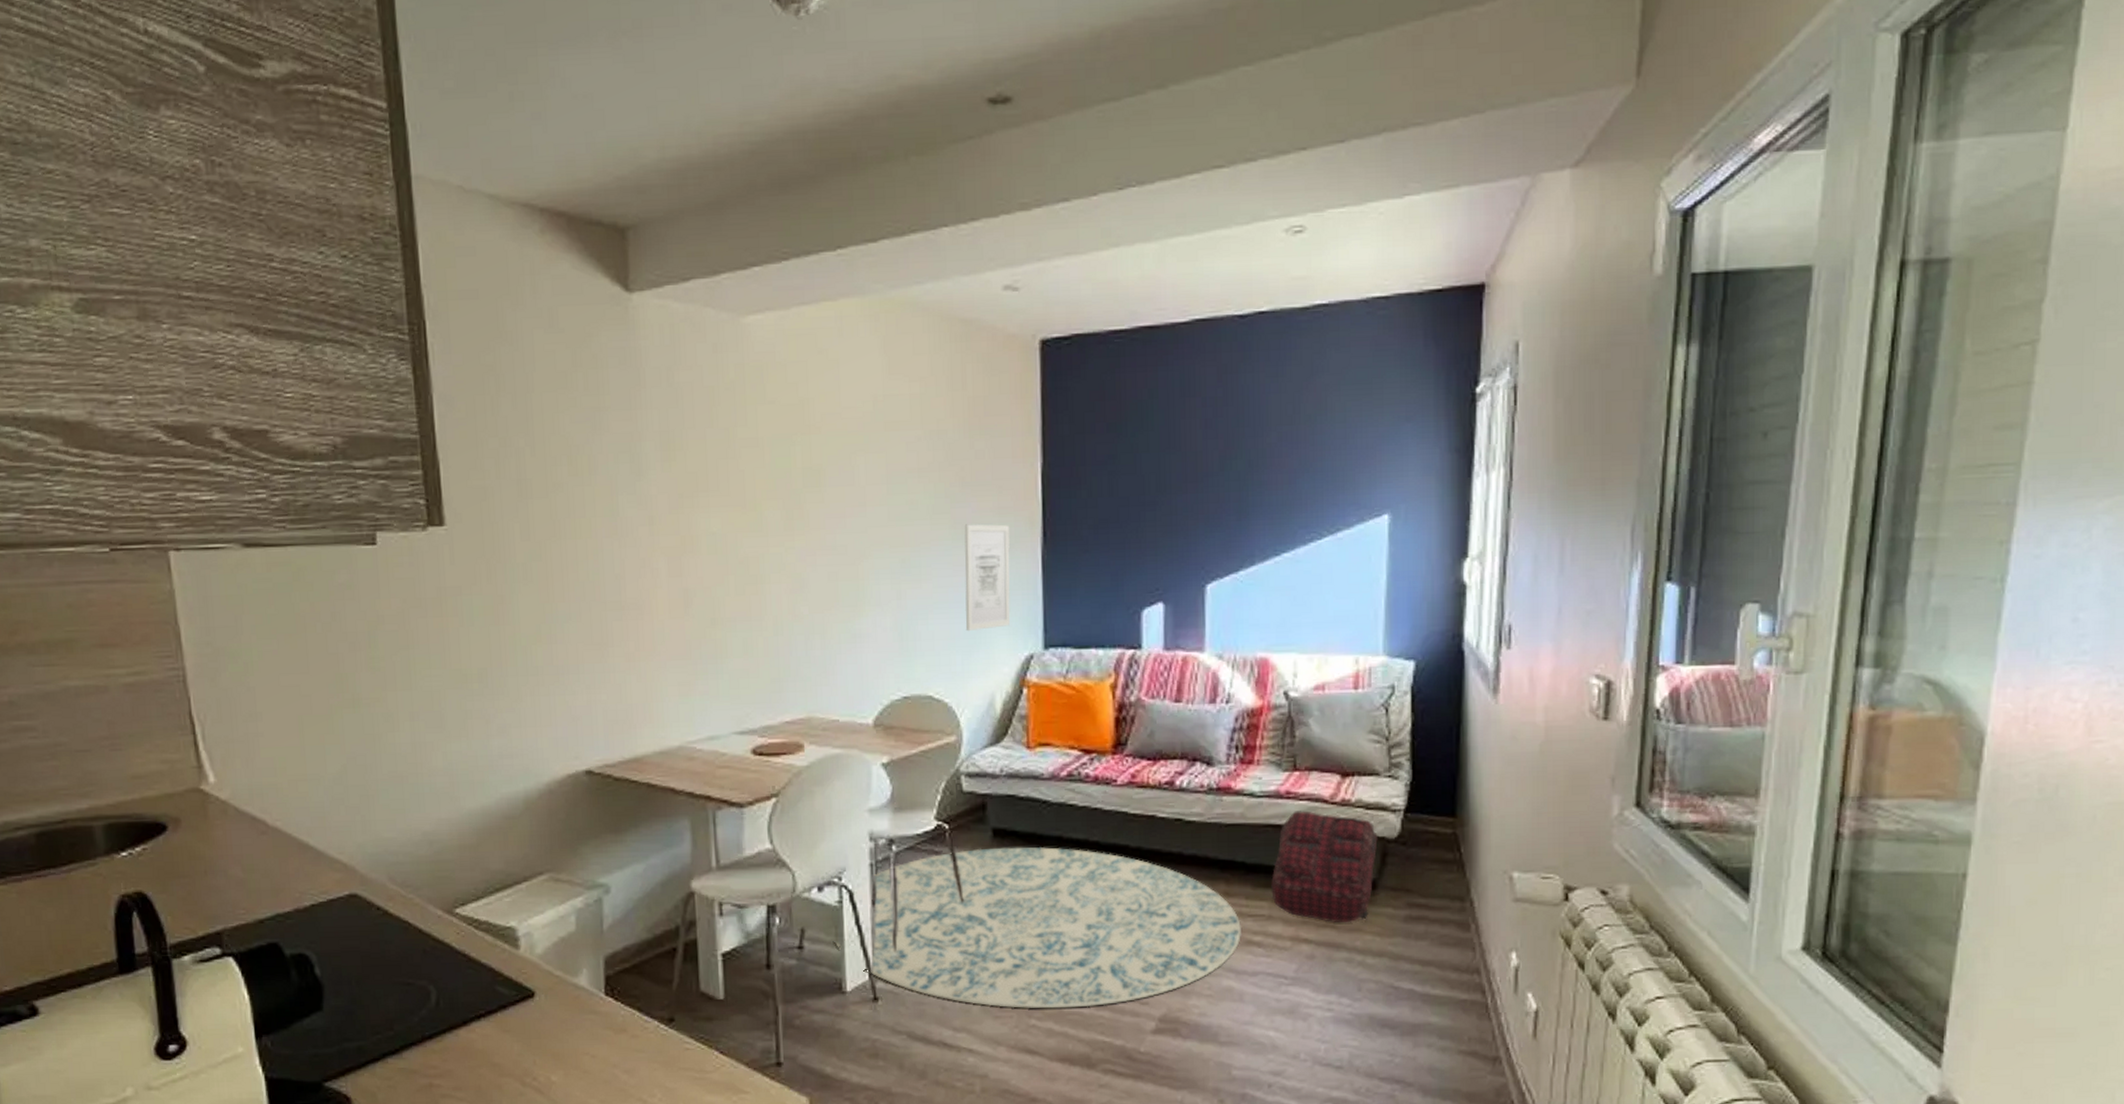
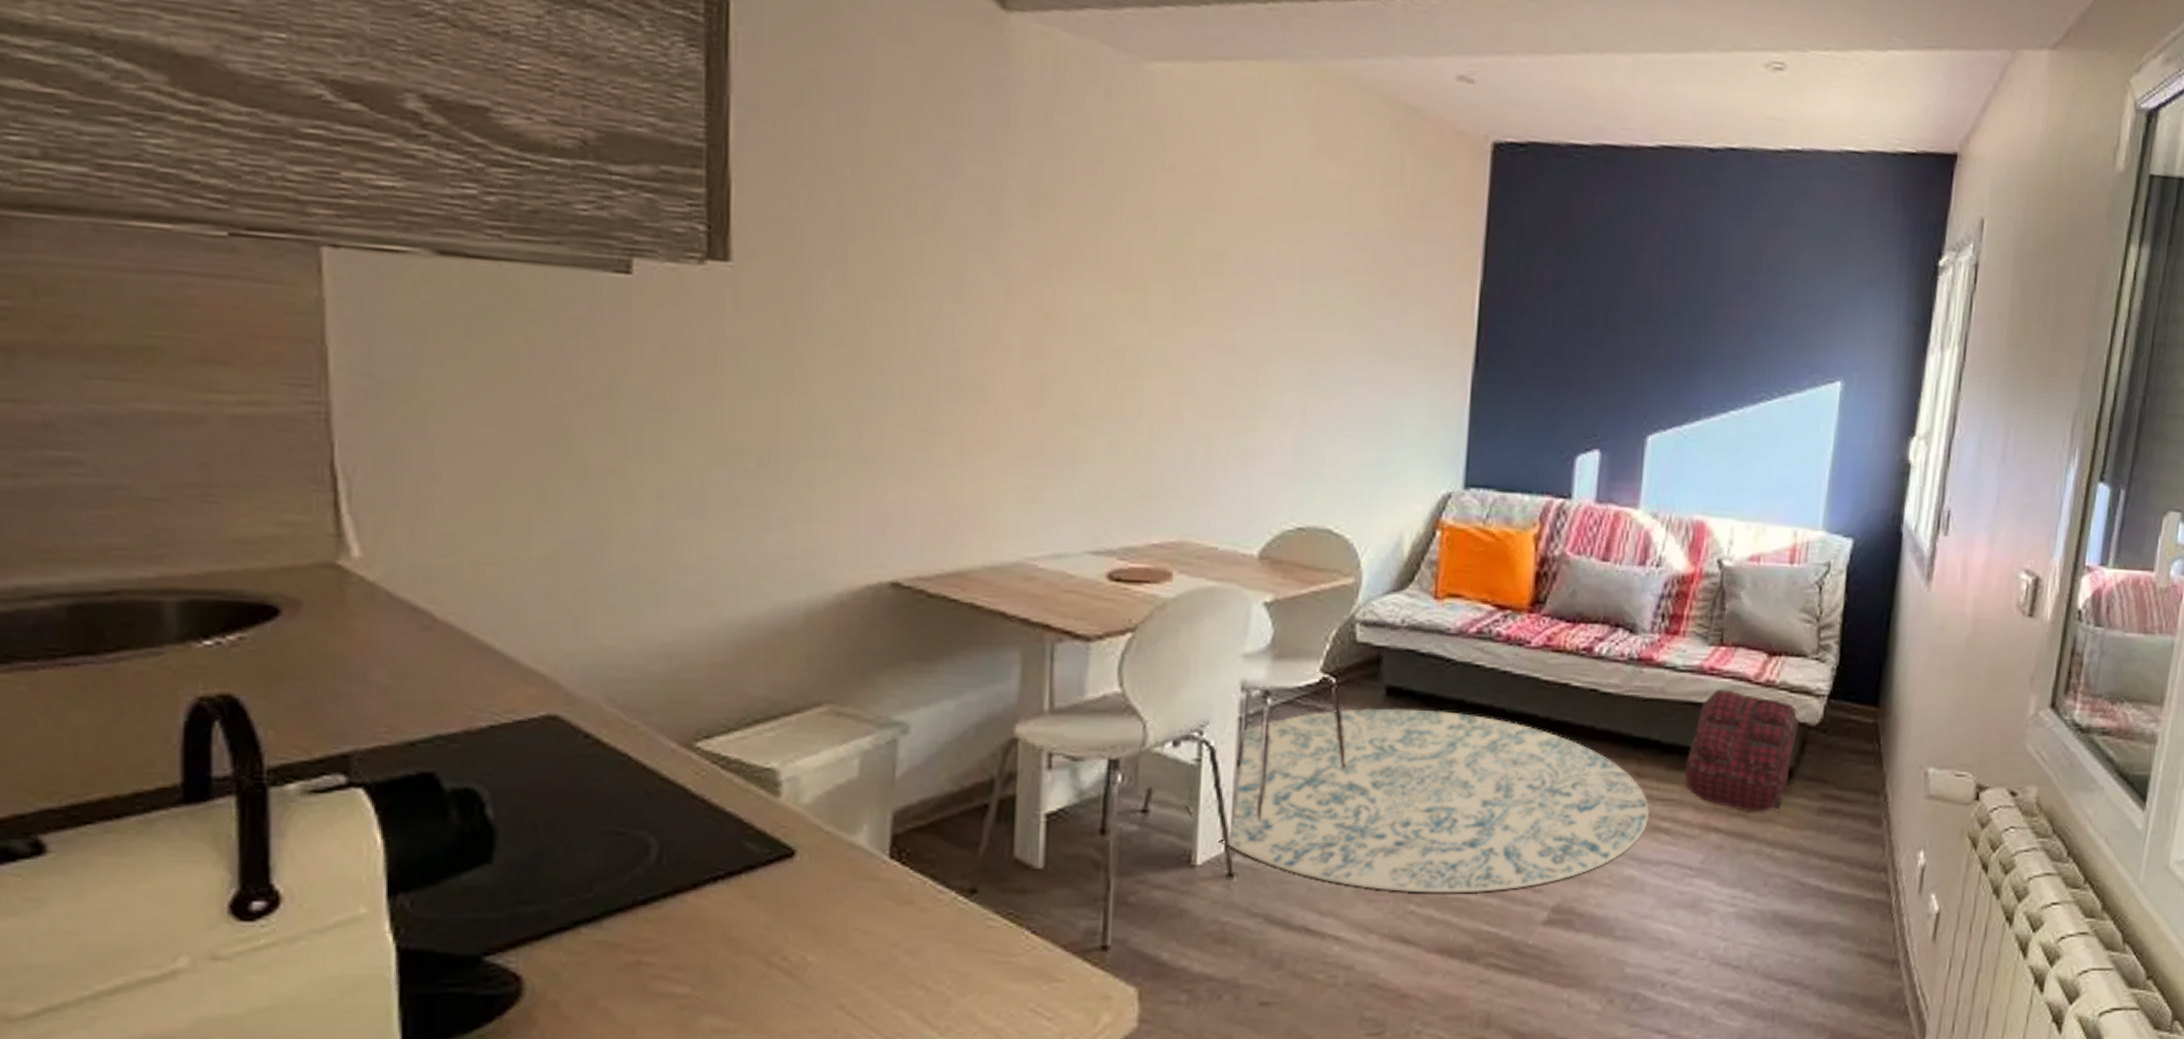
wall art: present [964,524,1011,632] -> none [1377,338,1438,461]

